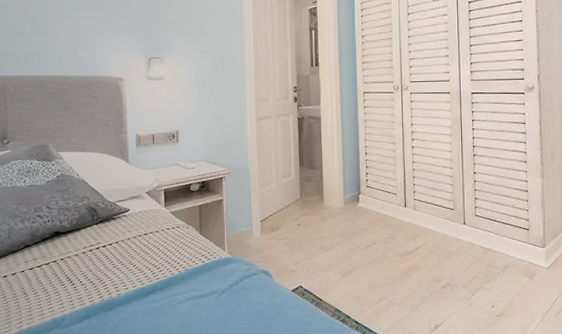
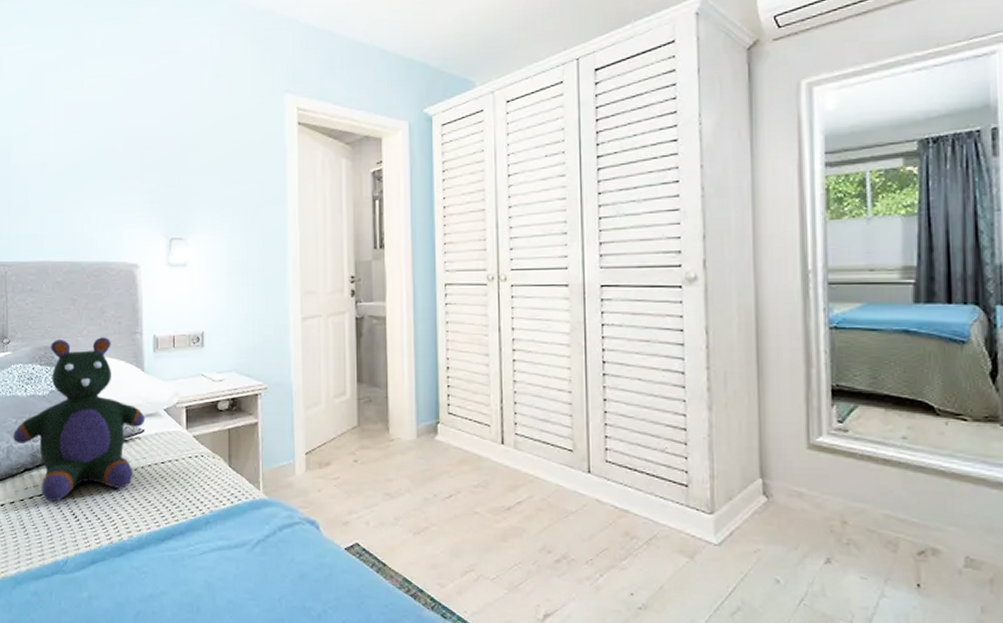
stuffed bear: none [14,136,130,271] -> present [13,337,145,501]

